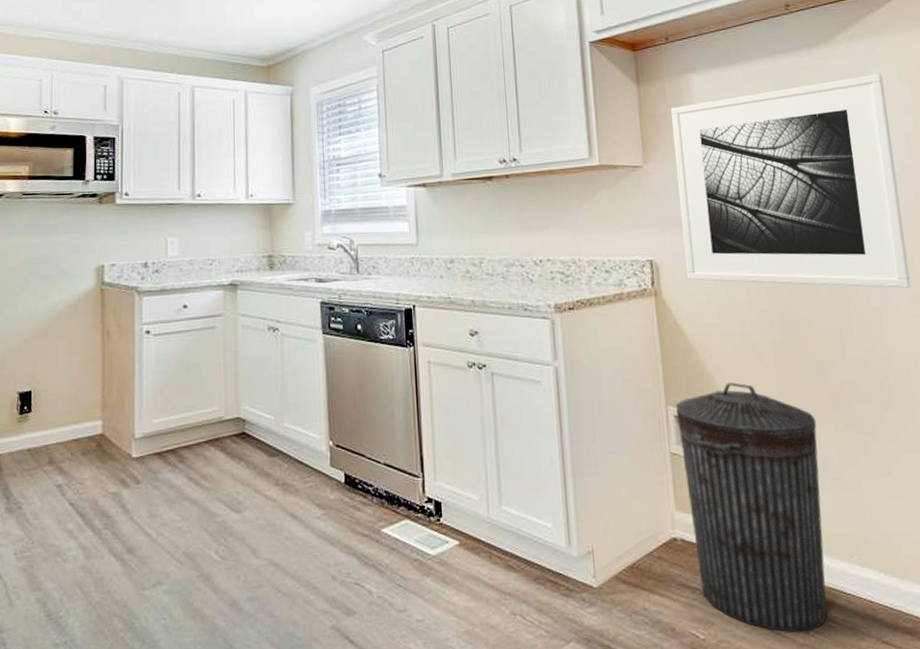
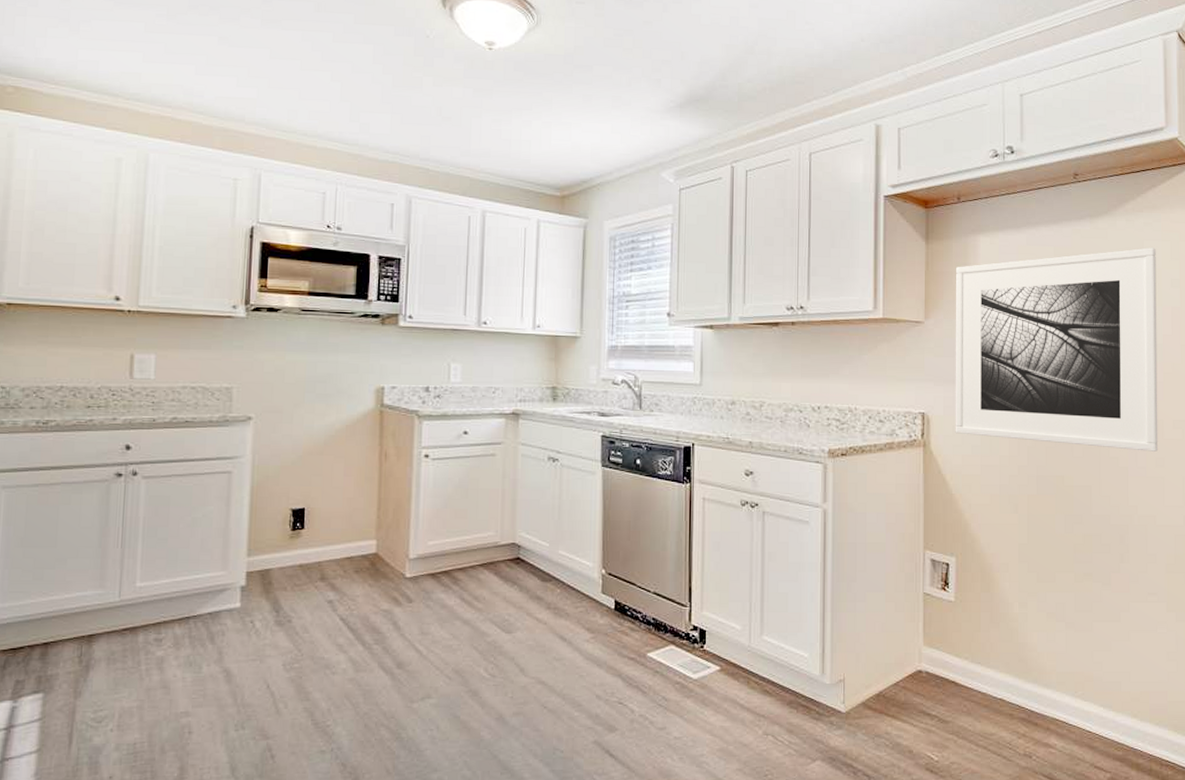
trash can: present [675,382,828,633] -> none [932,531,1059,758]

